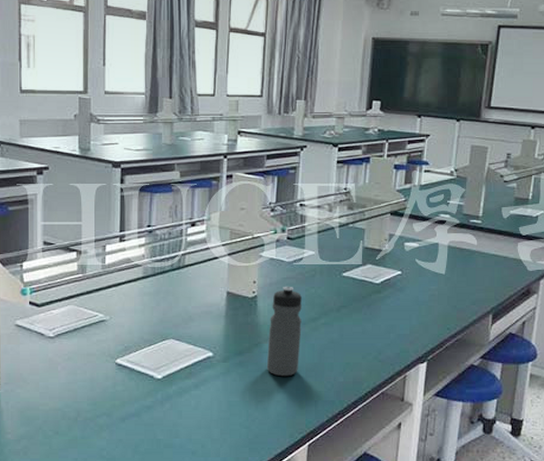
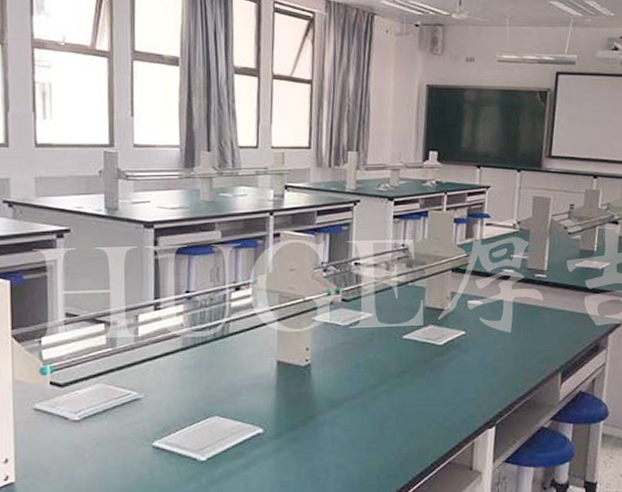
water bottle: present [266,286,302,377] -> none [323,351,361,451]

